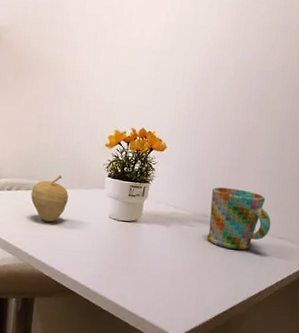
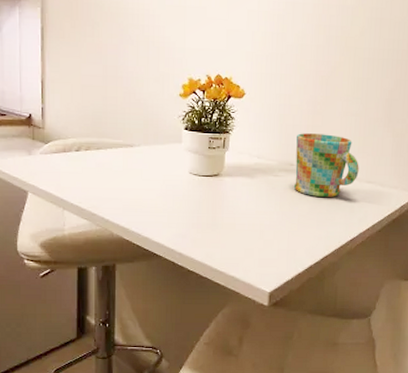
fruit: present [31,175,68,222] -> none [102,131,143,182]

